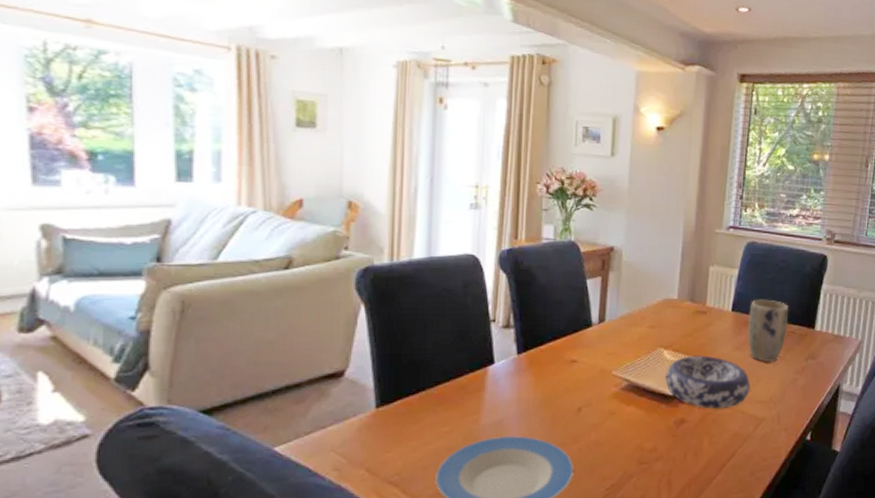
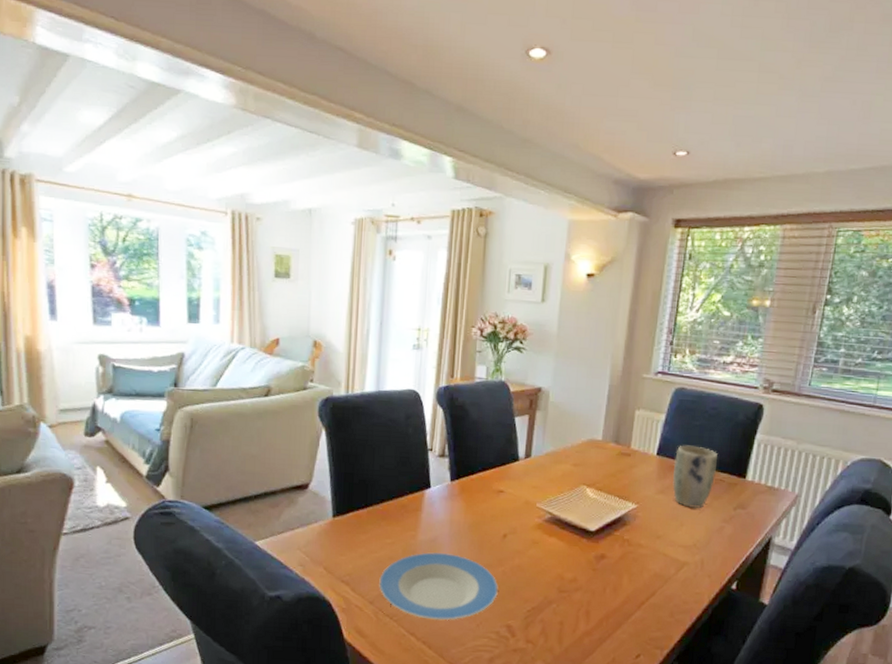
decorative bowl: present [665,355,751,410] -> none [587,495,674,549]

